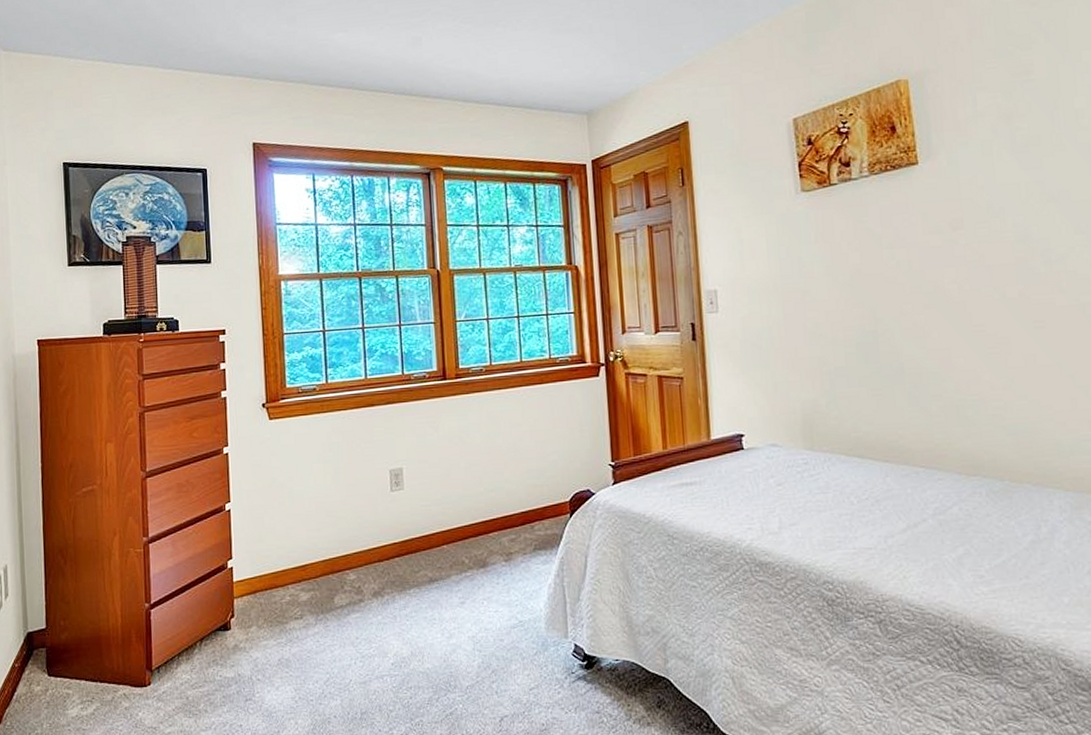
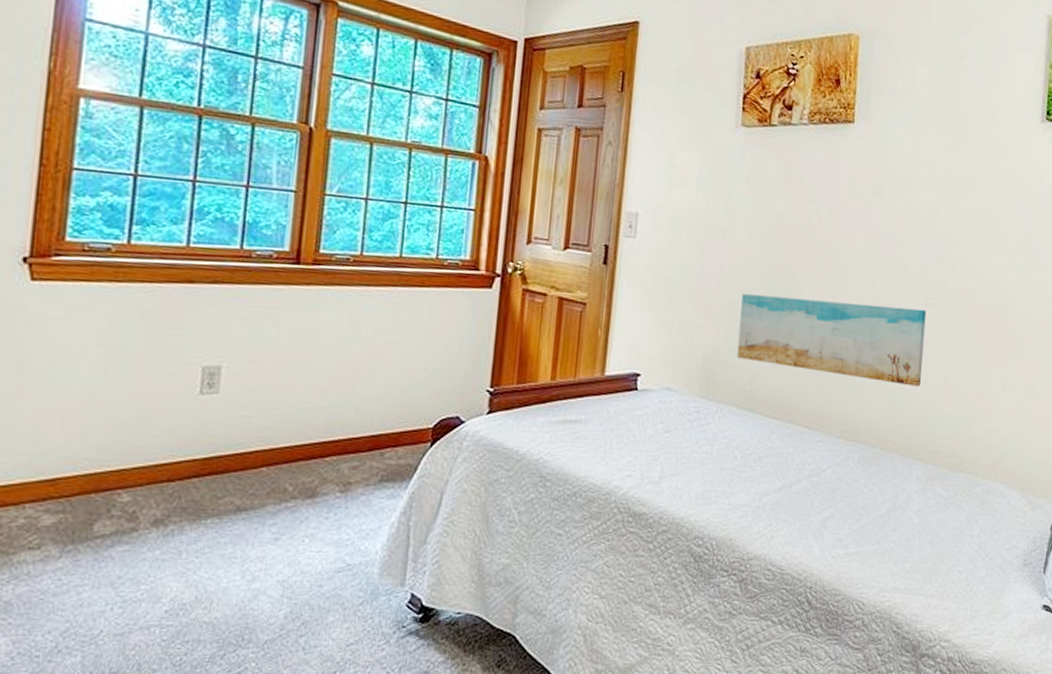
wall art: none [831,333,1045,414] -> present [737,294,927,386]

